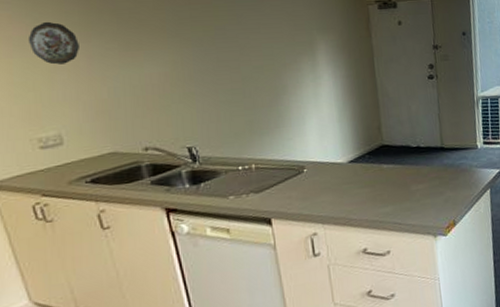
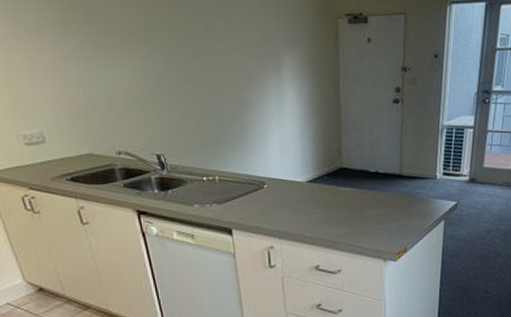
decorative plate: present [28,21,79,65] -> none [9,19,56,64]

